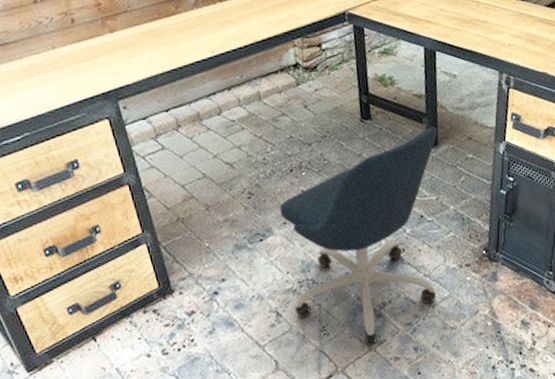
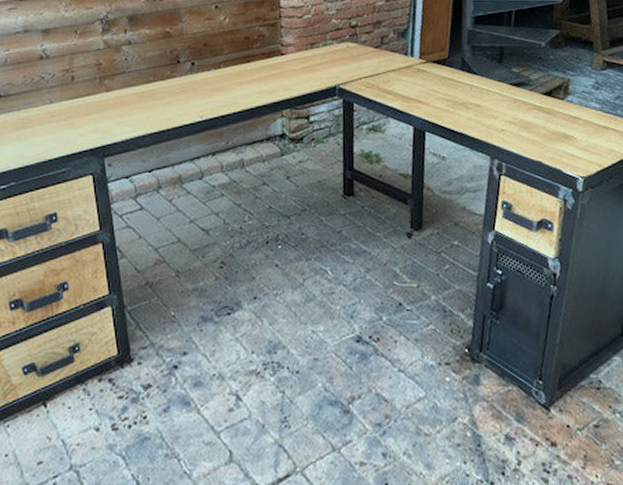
office chair: present [279,127,438,344] -> none [251,209,423,443]

